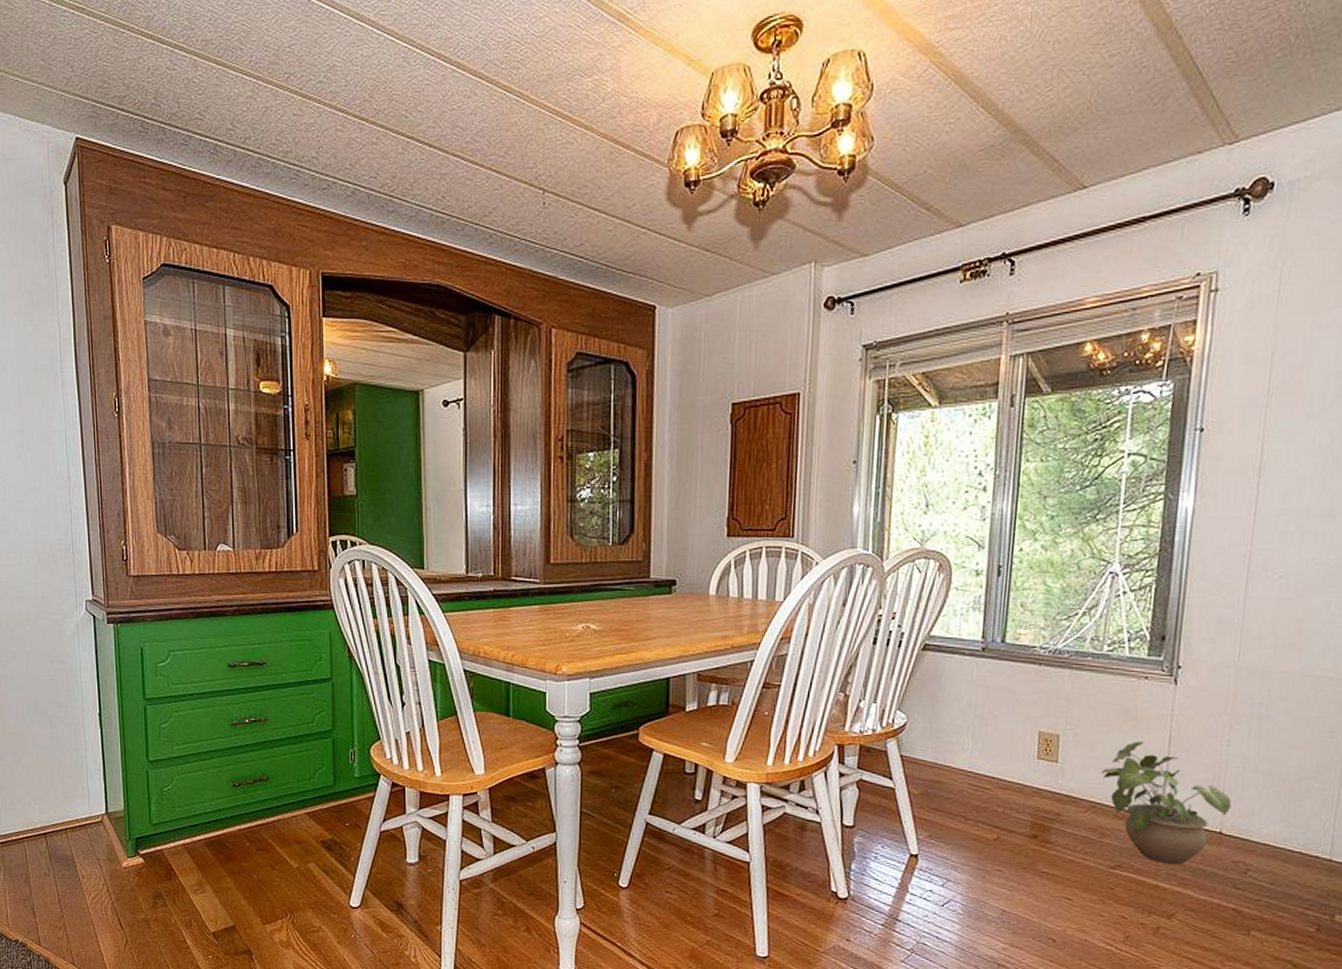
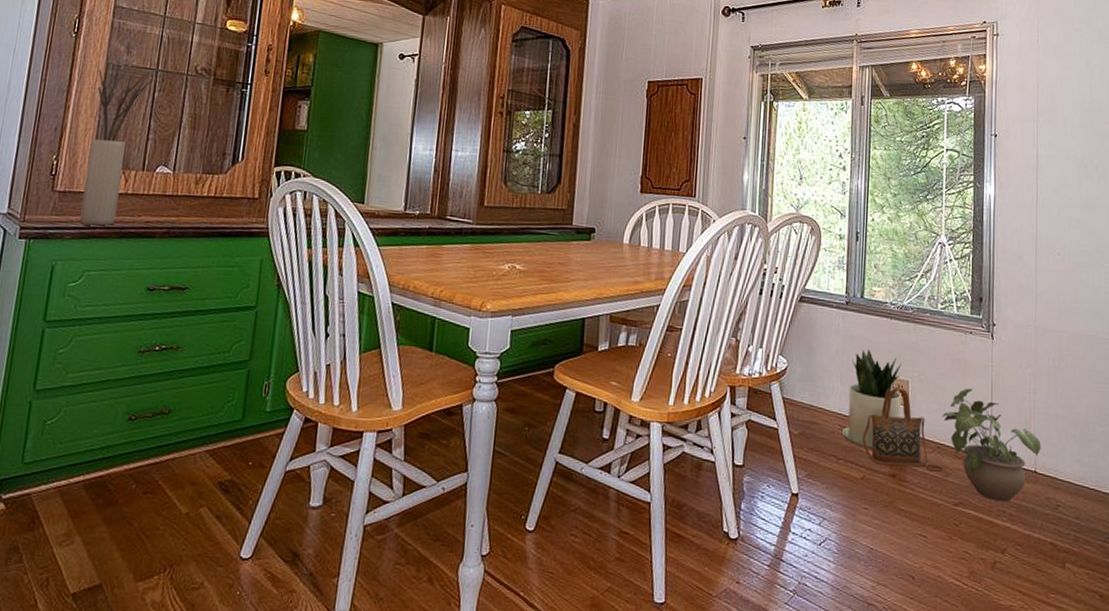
vase: none [146,447,199,607] -> present [79,69,154,227]
planter: none [972,700,1053,810] -> present [841,349,903,450]
handbag: none [997,741,1100,834] -> present [862,386,944,473]

